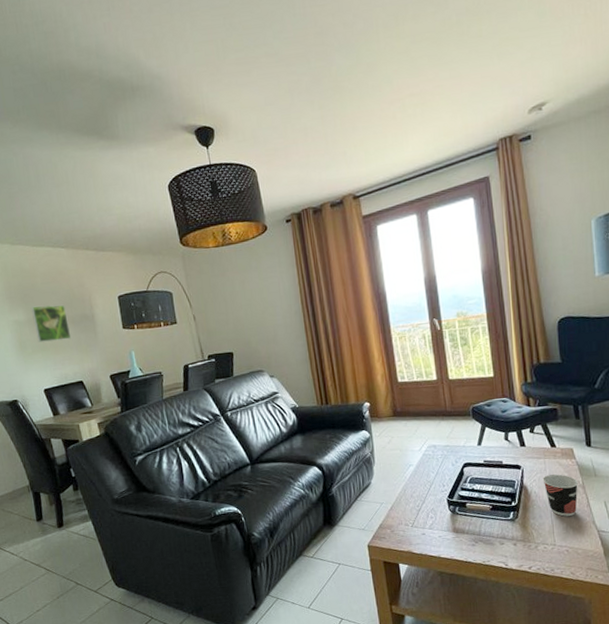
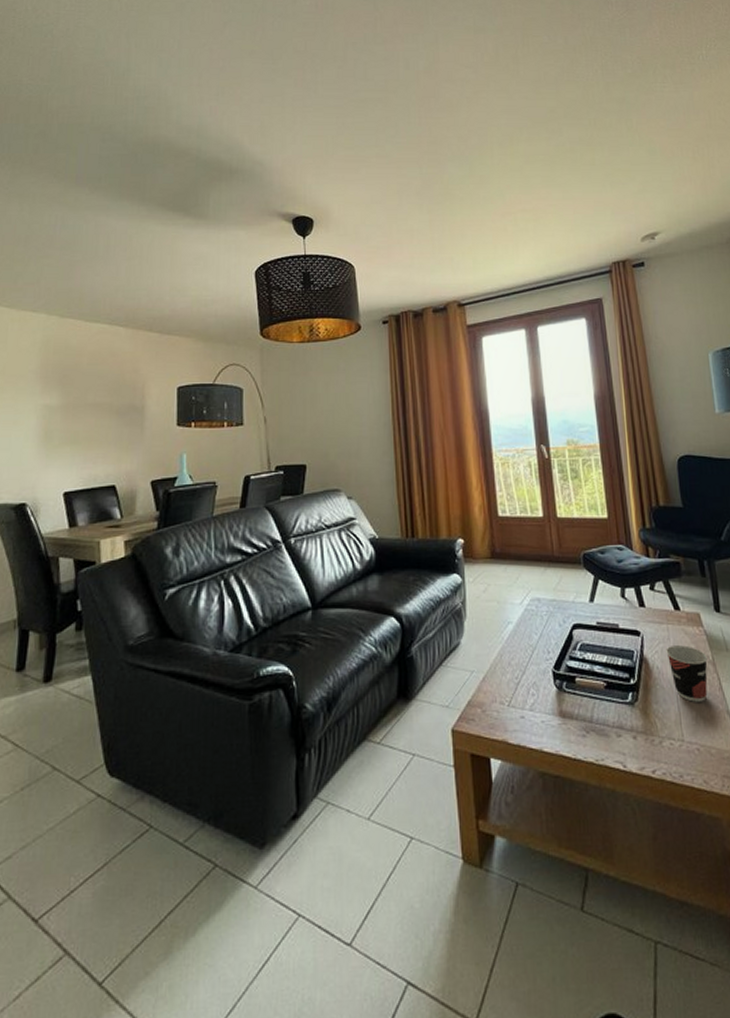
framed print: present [31,305,72,342] -> none [68,389,112,434]

